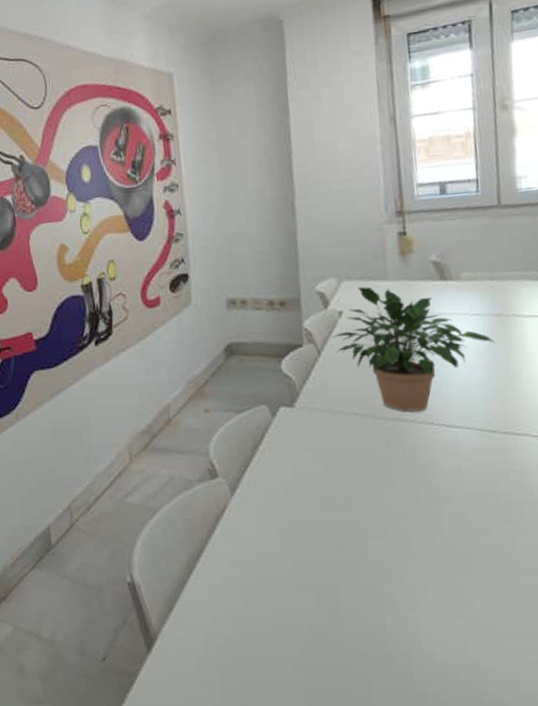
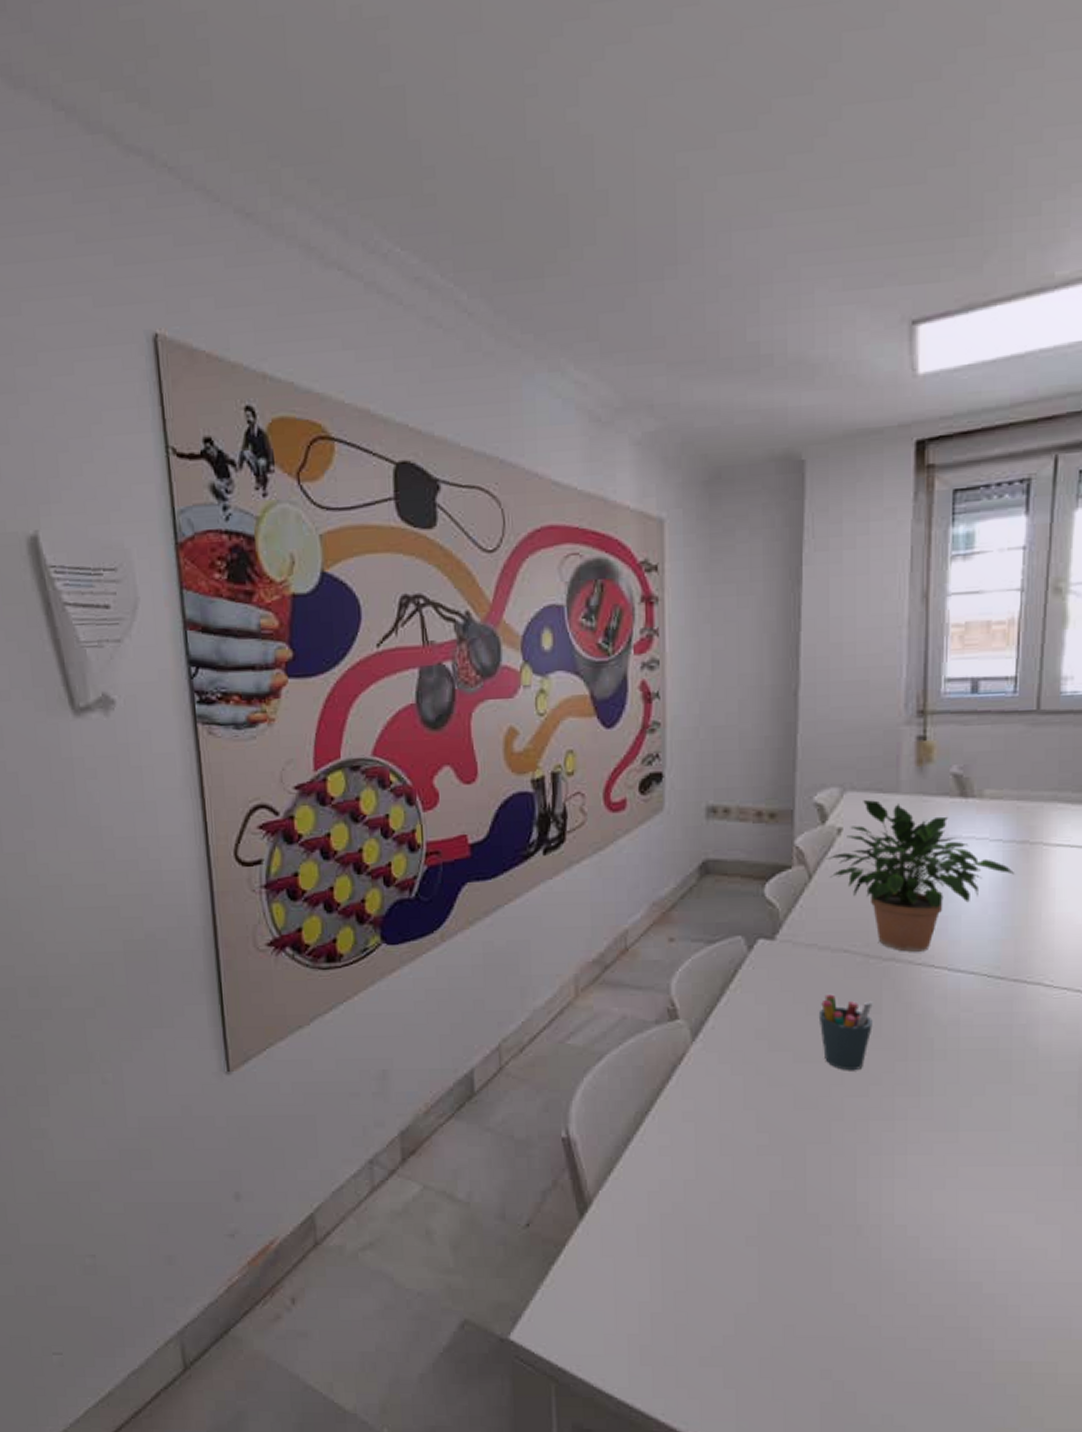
pen holder: none [337,451,386,516] -> present [818,994,873,1070]

